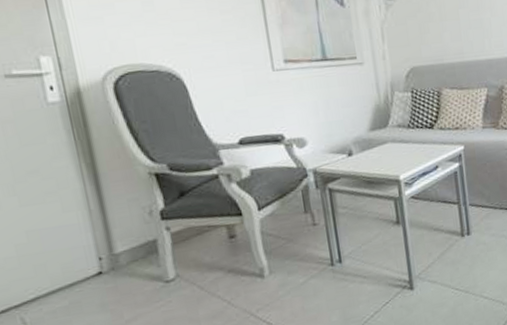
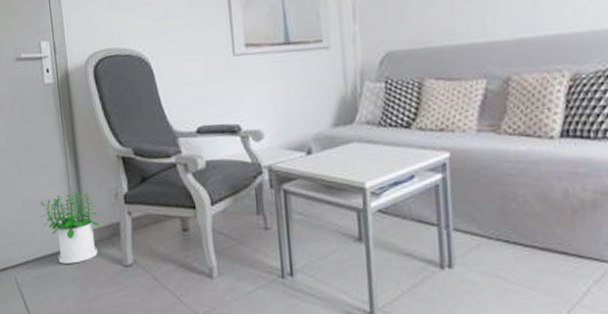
potted plant: none [49,213,133,292] -> present [39,191,100,264]

